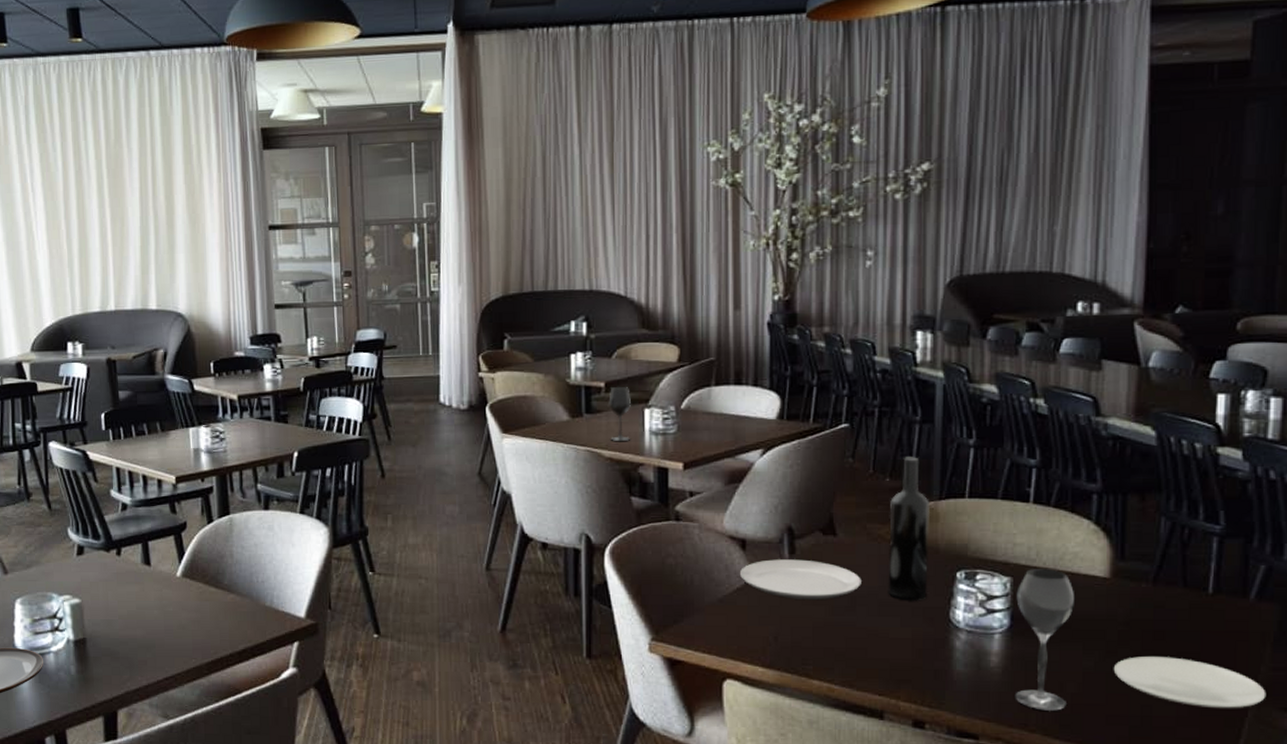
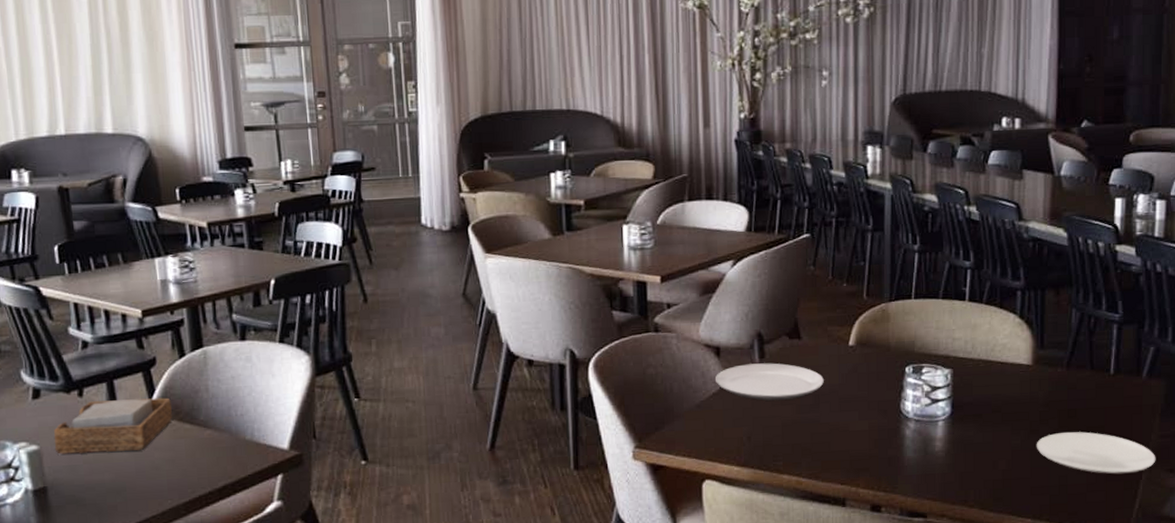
napkin holder: none [93,560,199,610] -> present [53,397,172,454]
wine glass: present [608,387,631,442] -> none [588,204,610,258]
wine bottle: present [888,457,931,601] -> none [846,263,883,396]
wineglass: present [1015,569,1076,711] -> none [956,360,1005,487]

